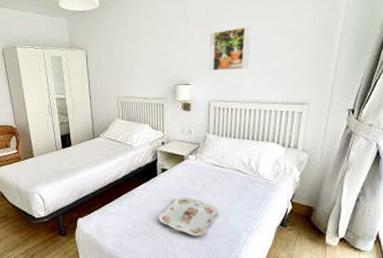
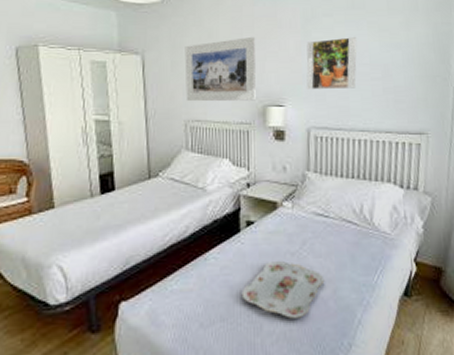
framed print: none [116,31,169,83] -> present [184,36,256,102]

